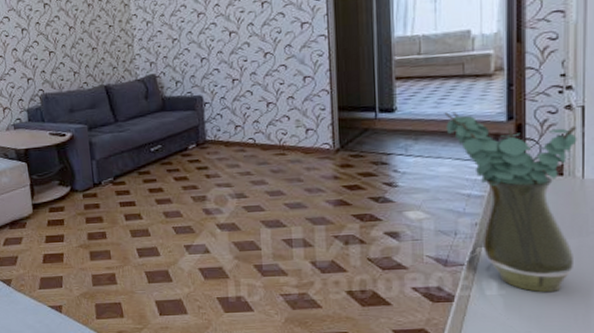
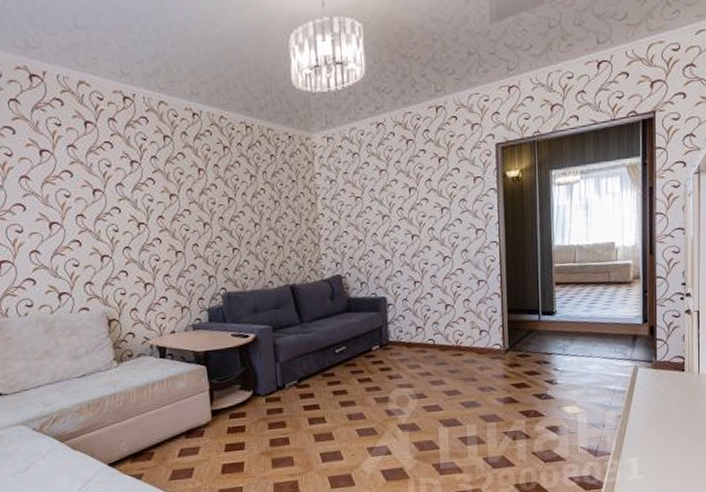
vase: present [444,112,577,293] -> none [594,315,694,476]

